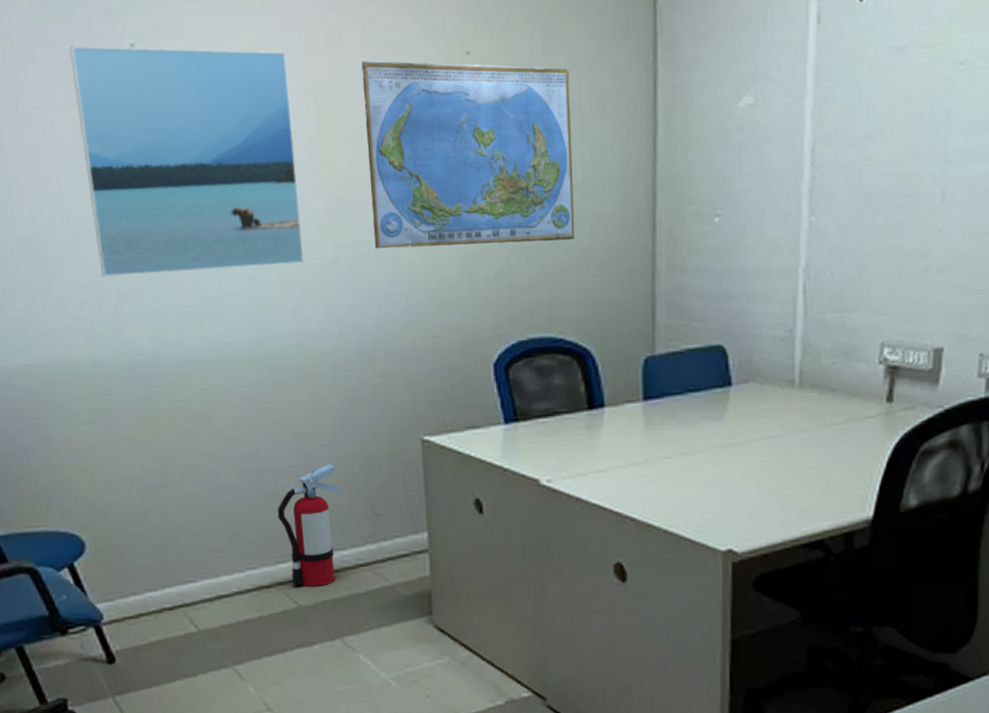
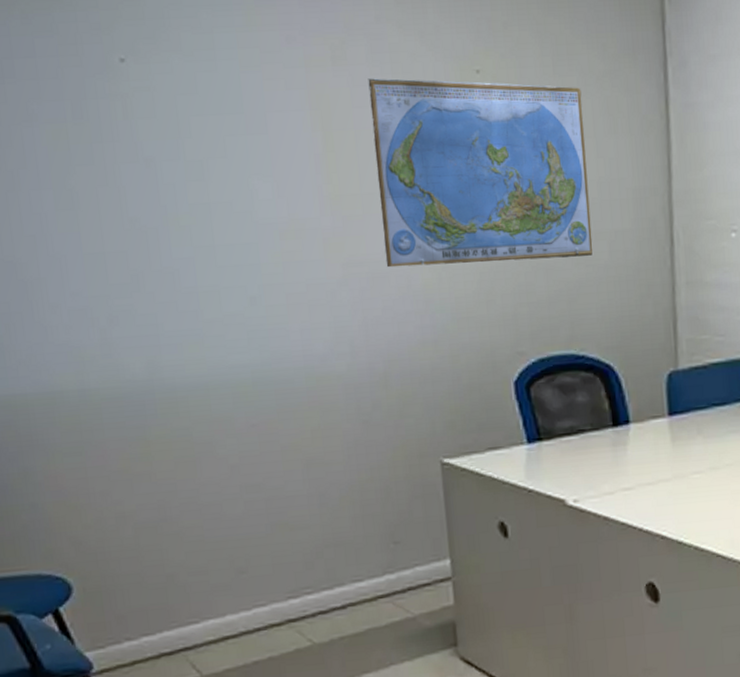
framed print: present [69,45,305,277] -> none [53,60,312,300]
fire extinguisher: present [277,464,342,587] -> none [287,491,357,623]

